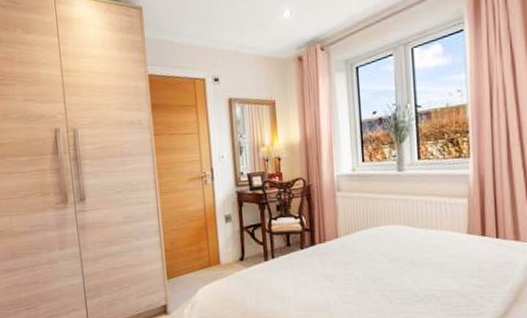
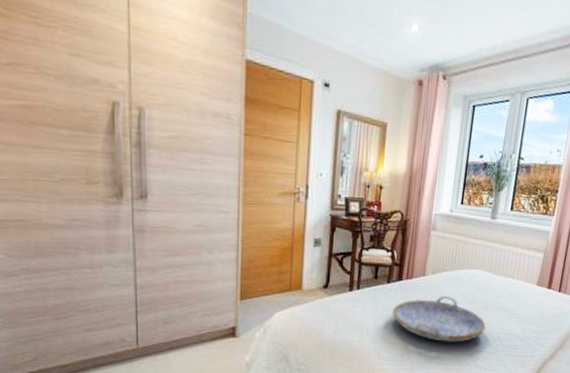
serving tray: none [311,255,417,305] -> present [392,295,486,342]

